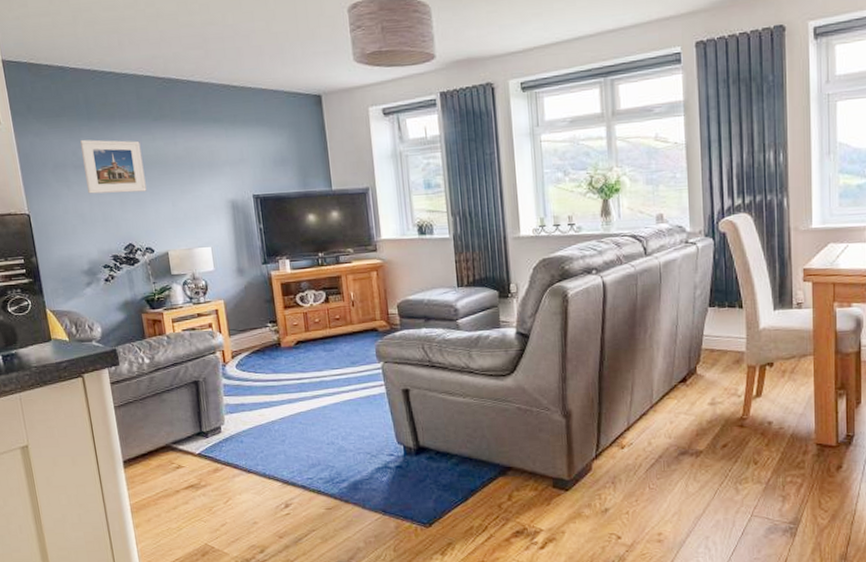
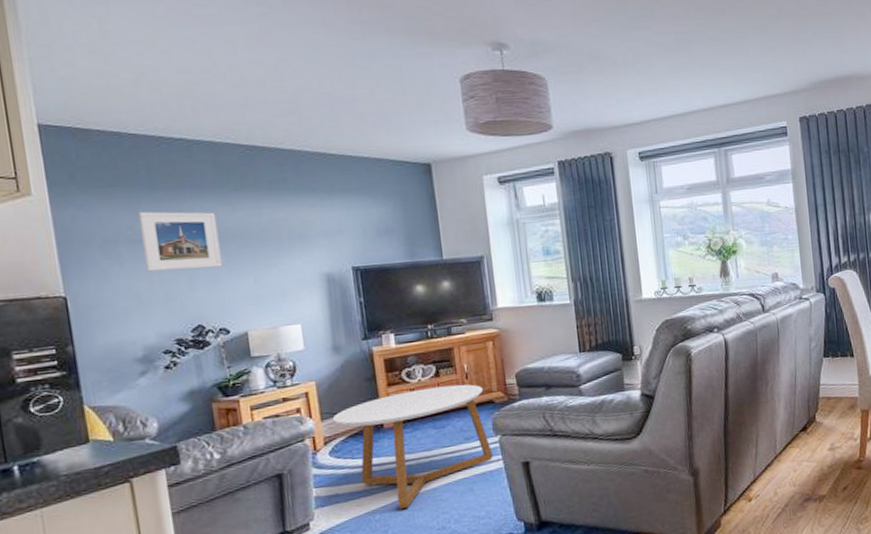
coffee table: none [238,311,376,422] -> present [332,384,493,509]

